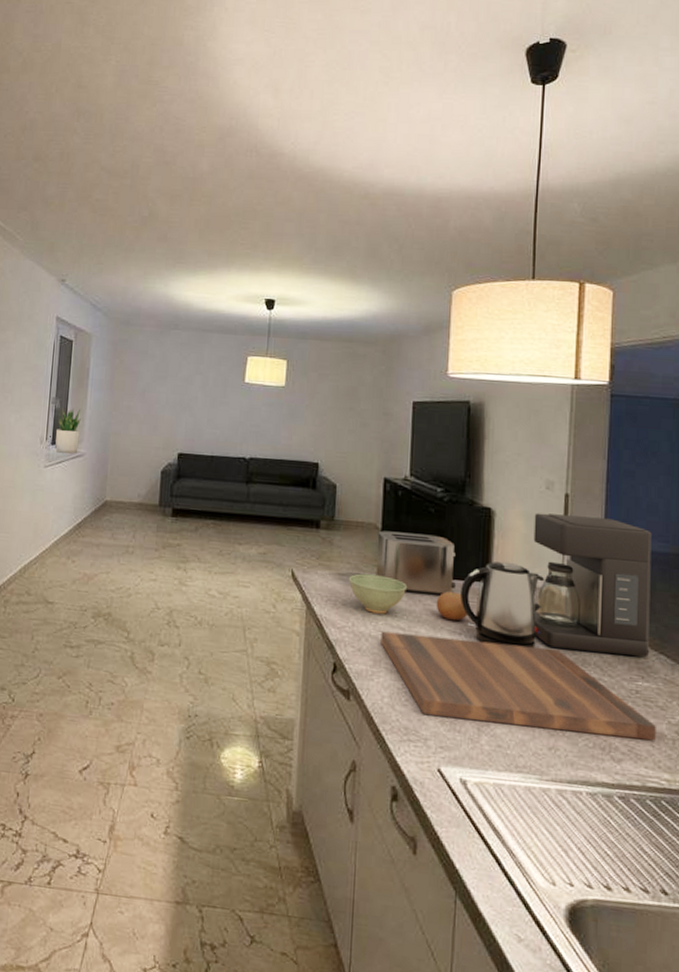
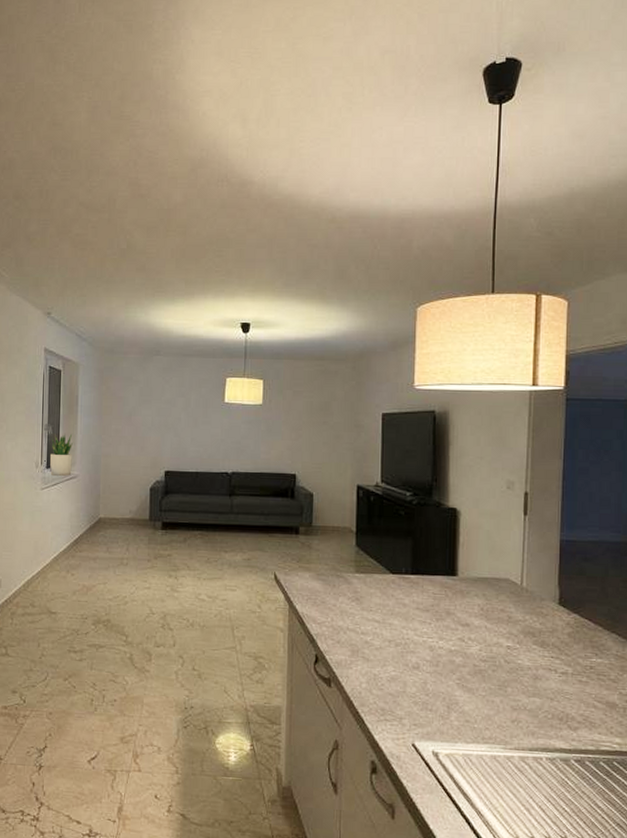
bowl: present [348,573,408,614] -> none [327,573,381,609]
toaster: present [375,530,456,595] -> none [351,533,425,590]
cutting board: present [381,631,656,741] -> none [358,624,608,710]
fruit: present [436,591,467,621] -> none [407,586,436,612]
kettle: present [459,561,540,648] -> none [429,556,502,633]
coffee maker: present [533,513,652,657] -> none [496,511,604,636]

